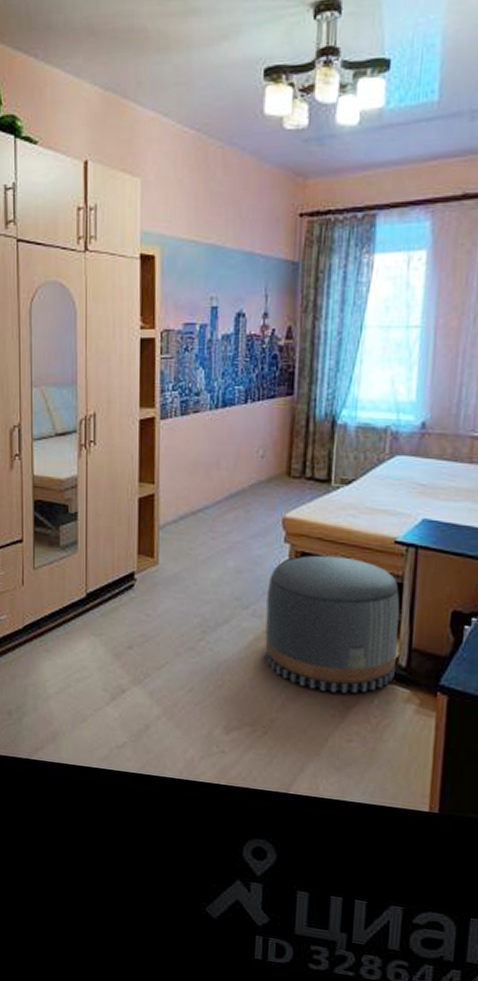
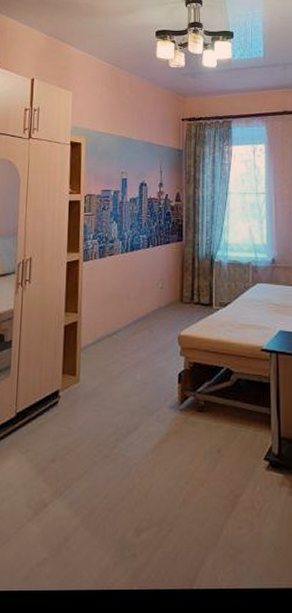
pouf: present [265,555,400,693] -> none [168,364,270,483]

